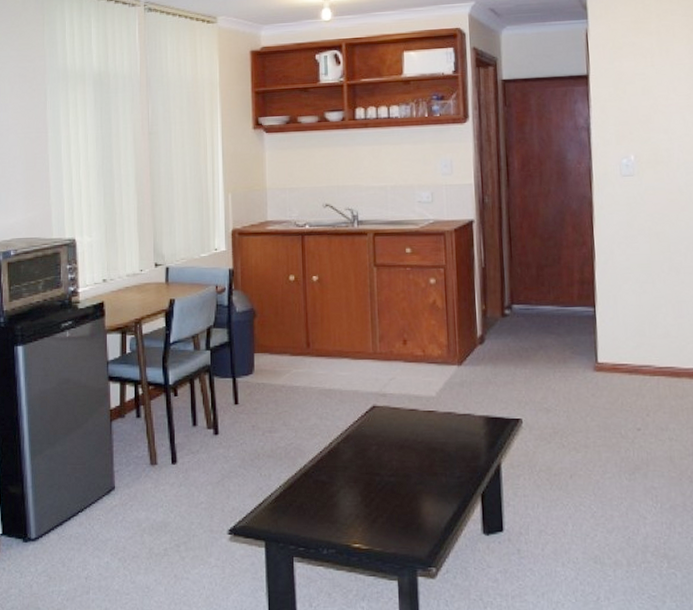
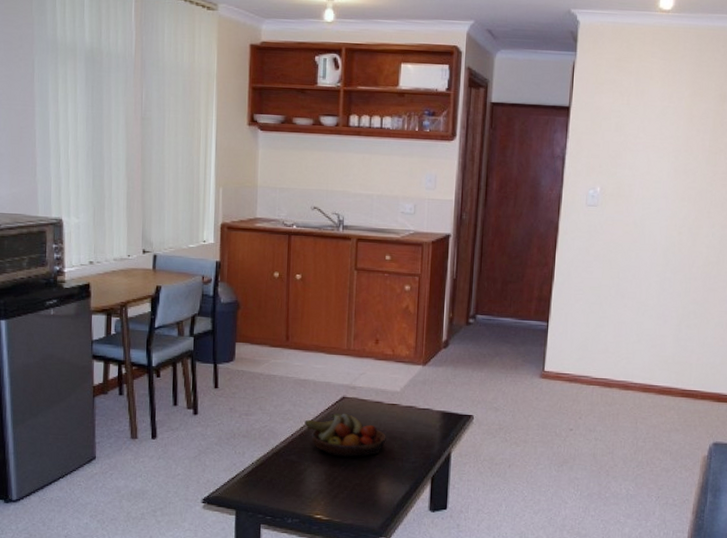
fruit bowl: none [333,424,425,474] -> present [304,412,386,457]

